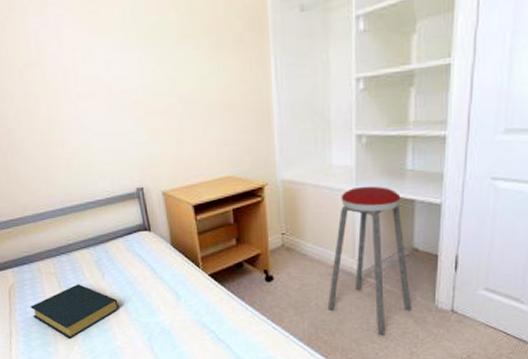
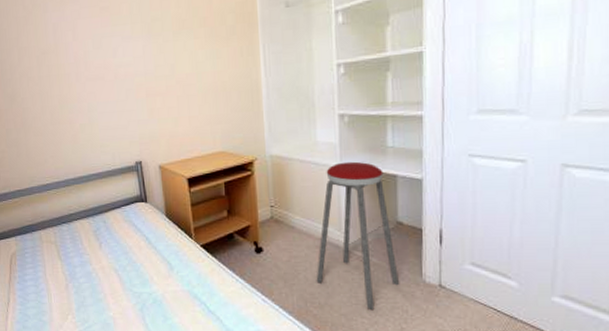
hardback book: present [30,284,119,339] -> none [29,253,114,308]

